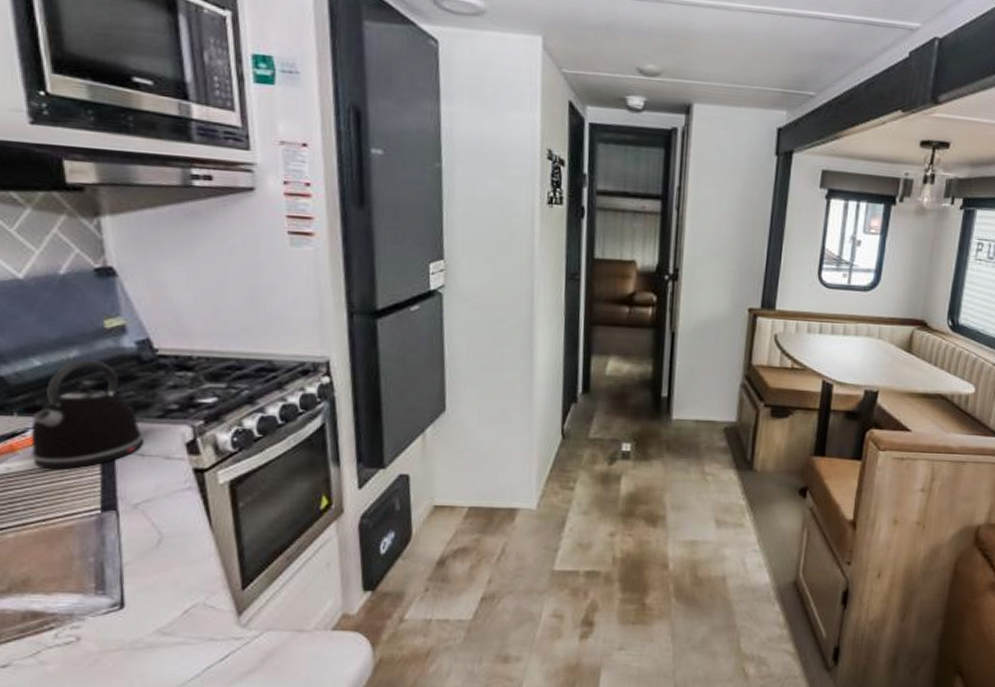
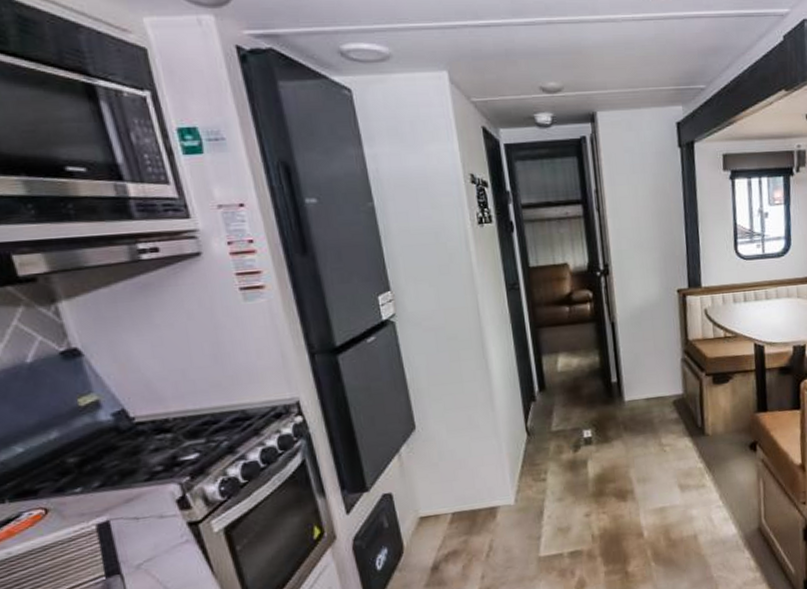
kettle: present [30,359,143,469] -> none [24,437,135,548]

